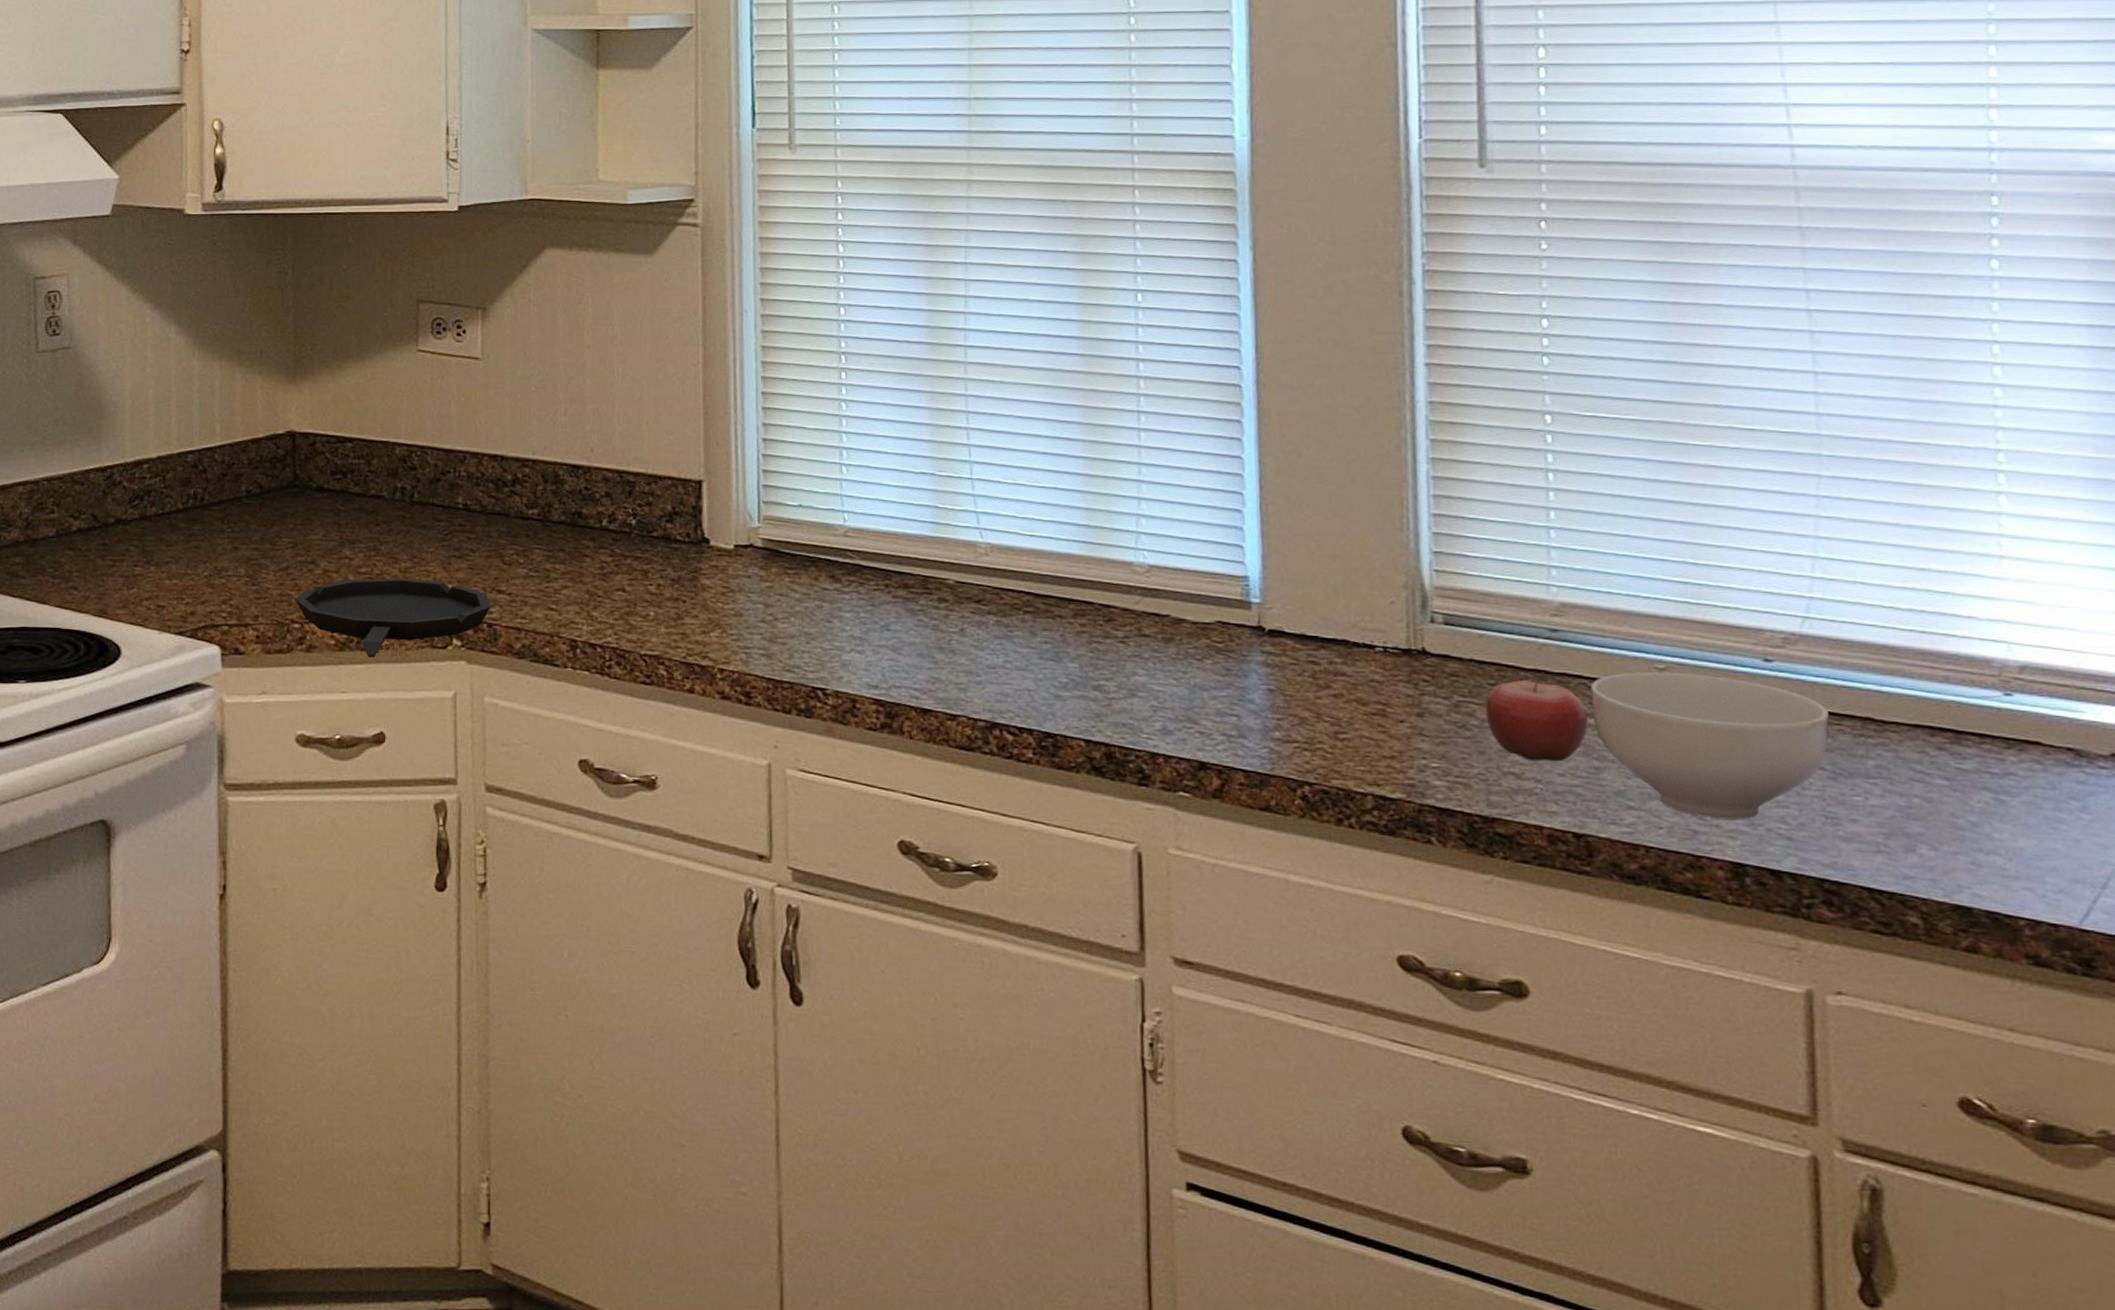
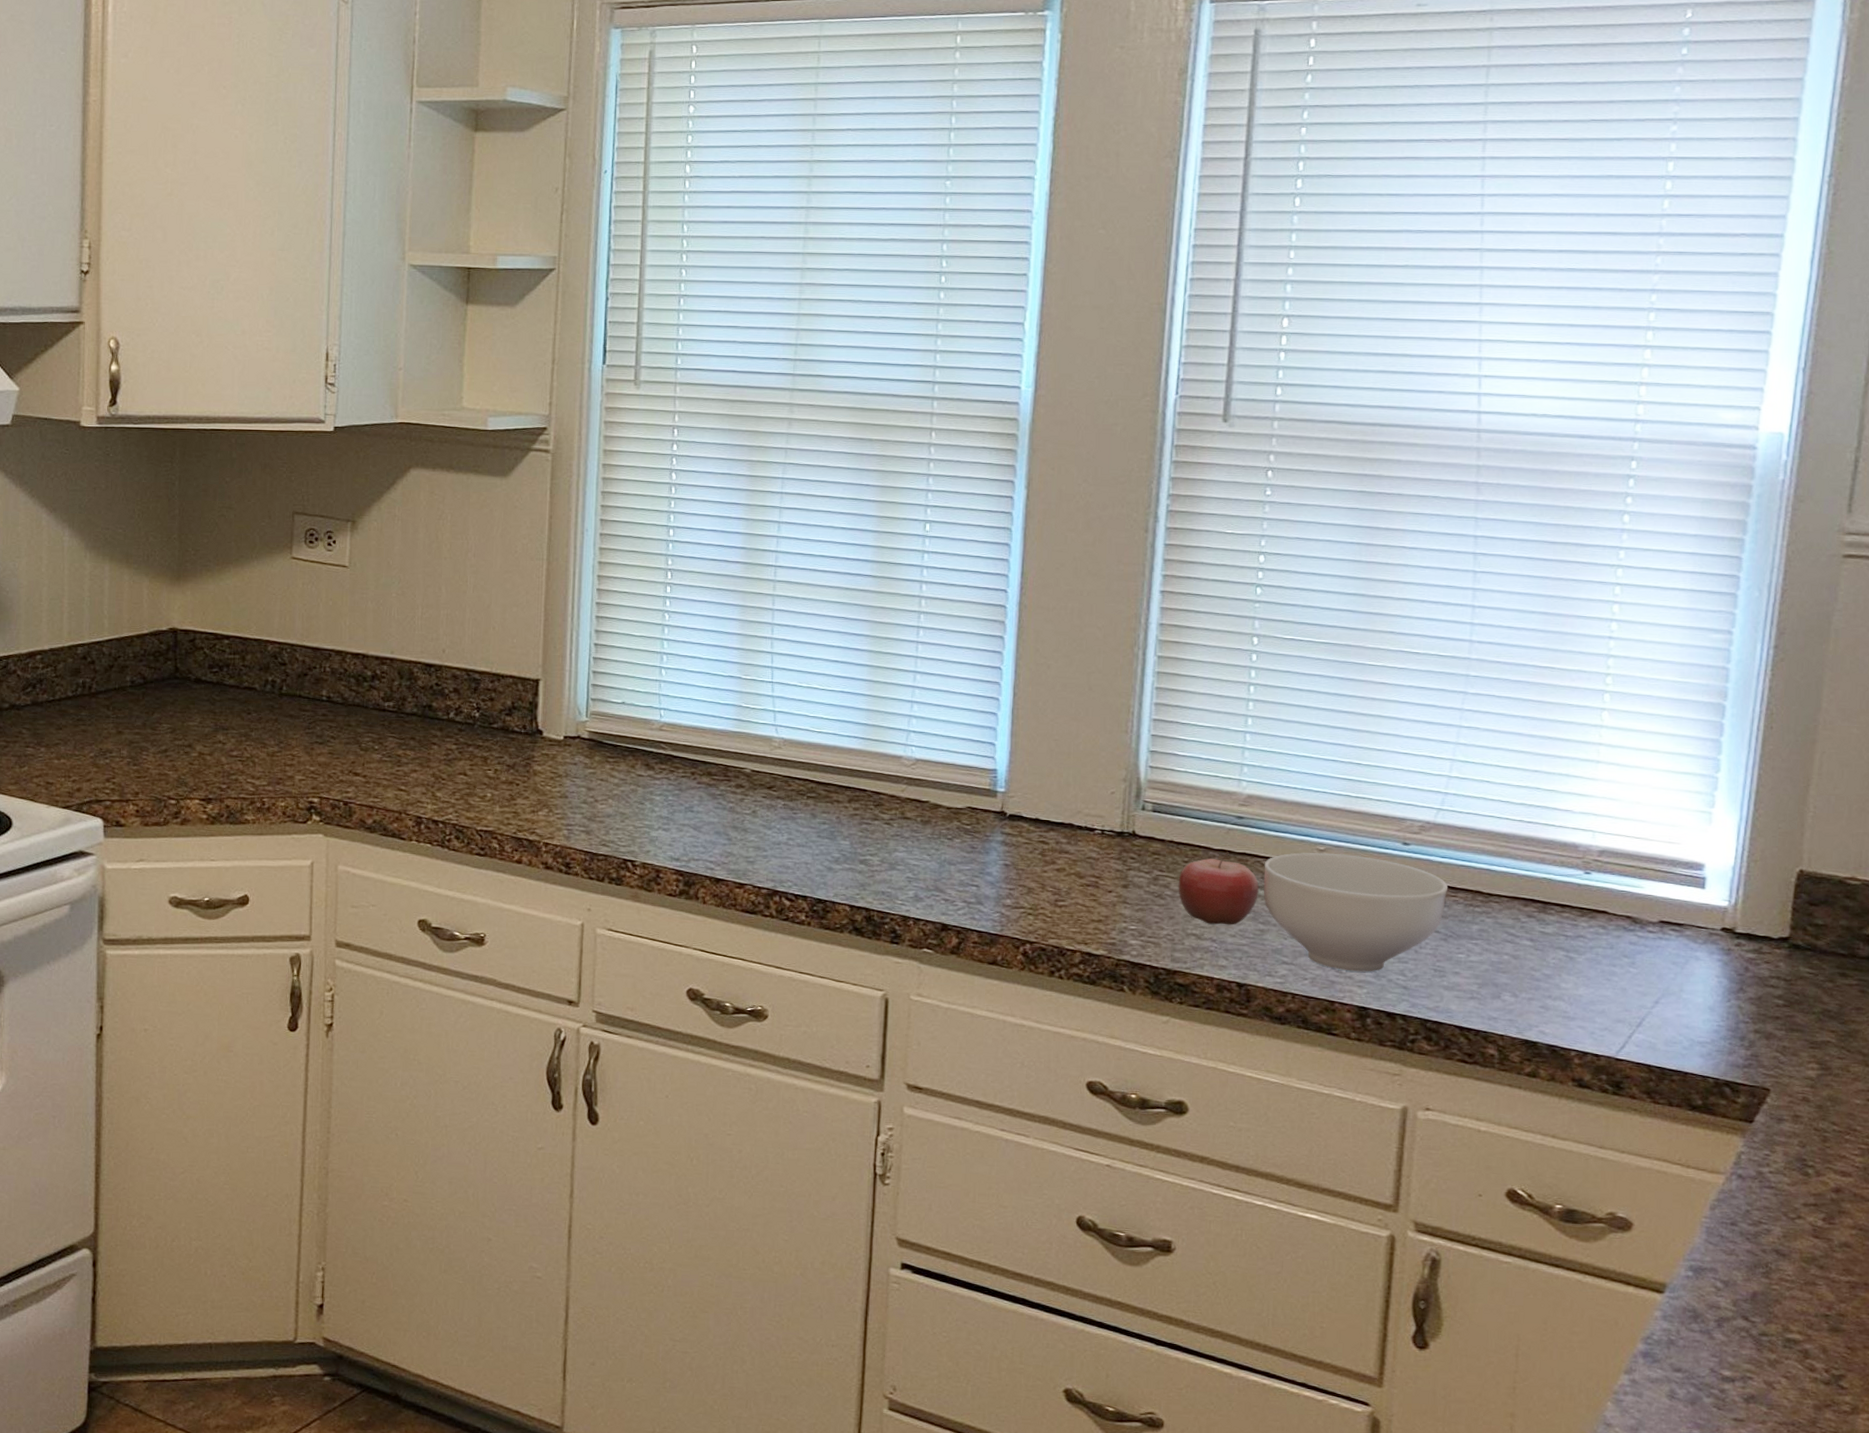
frying pan: present [294,578,491,659] -> none [172,761,348,831]

